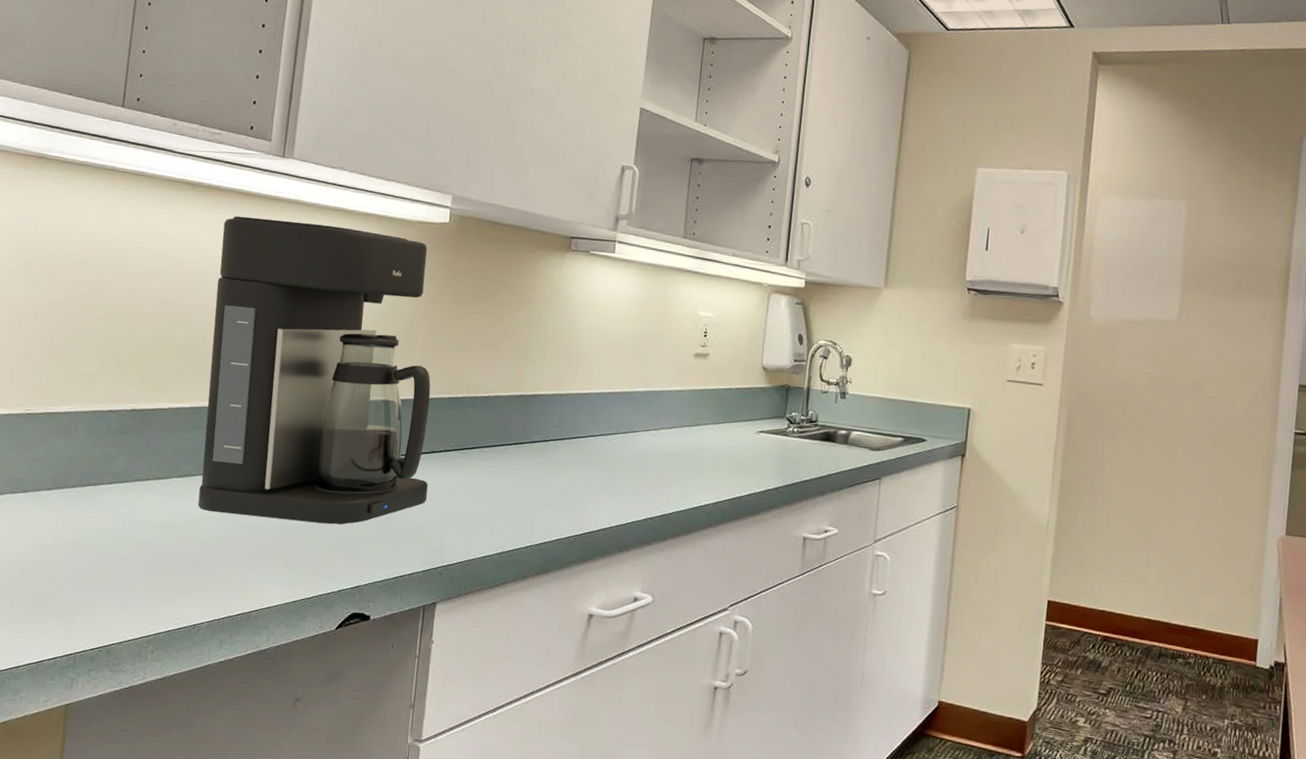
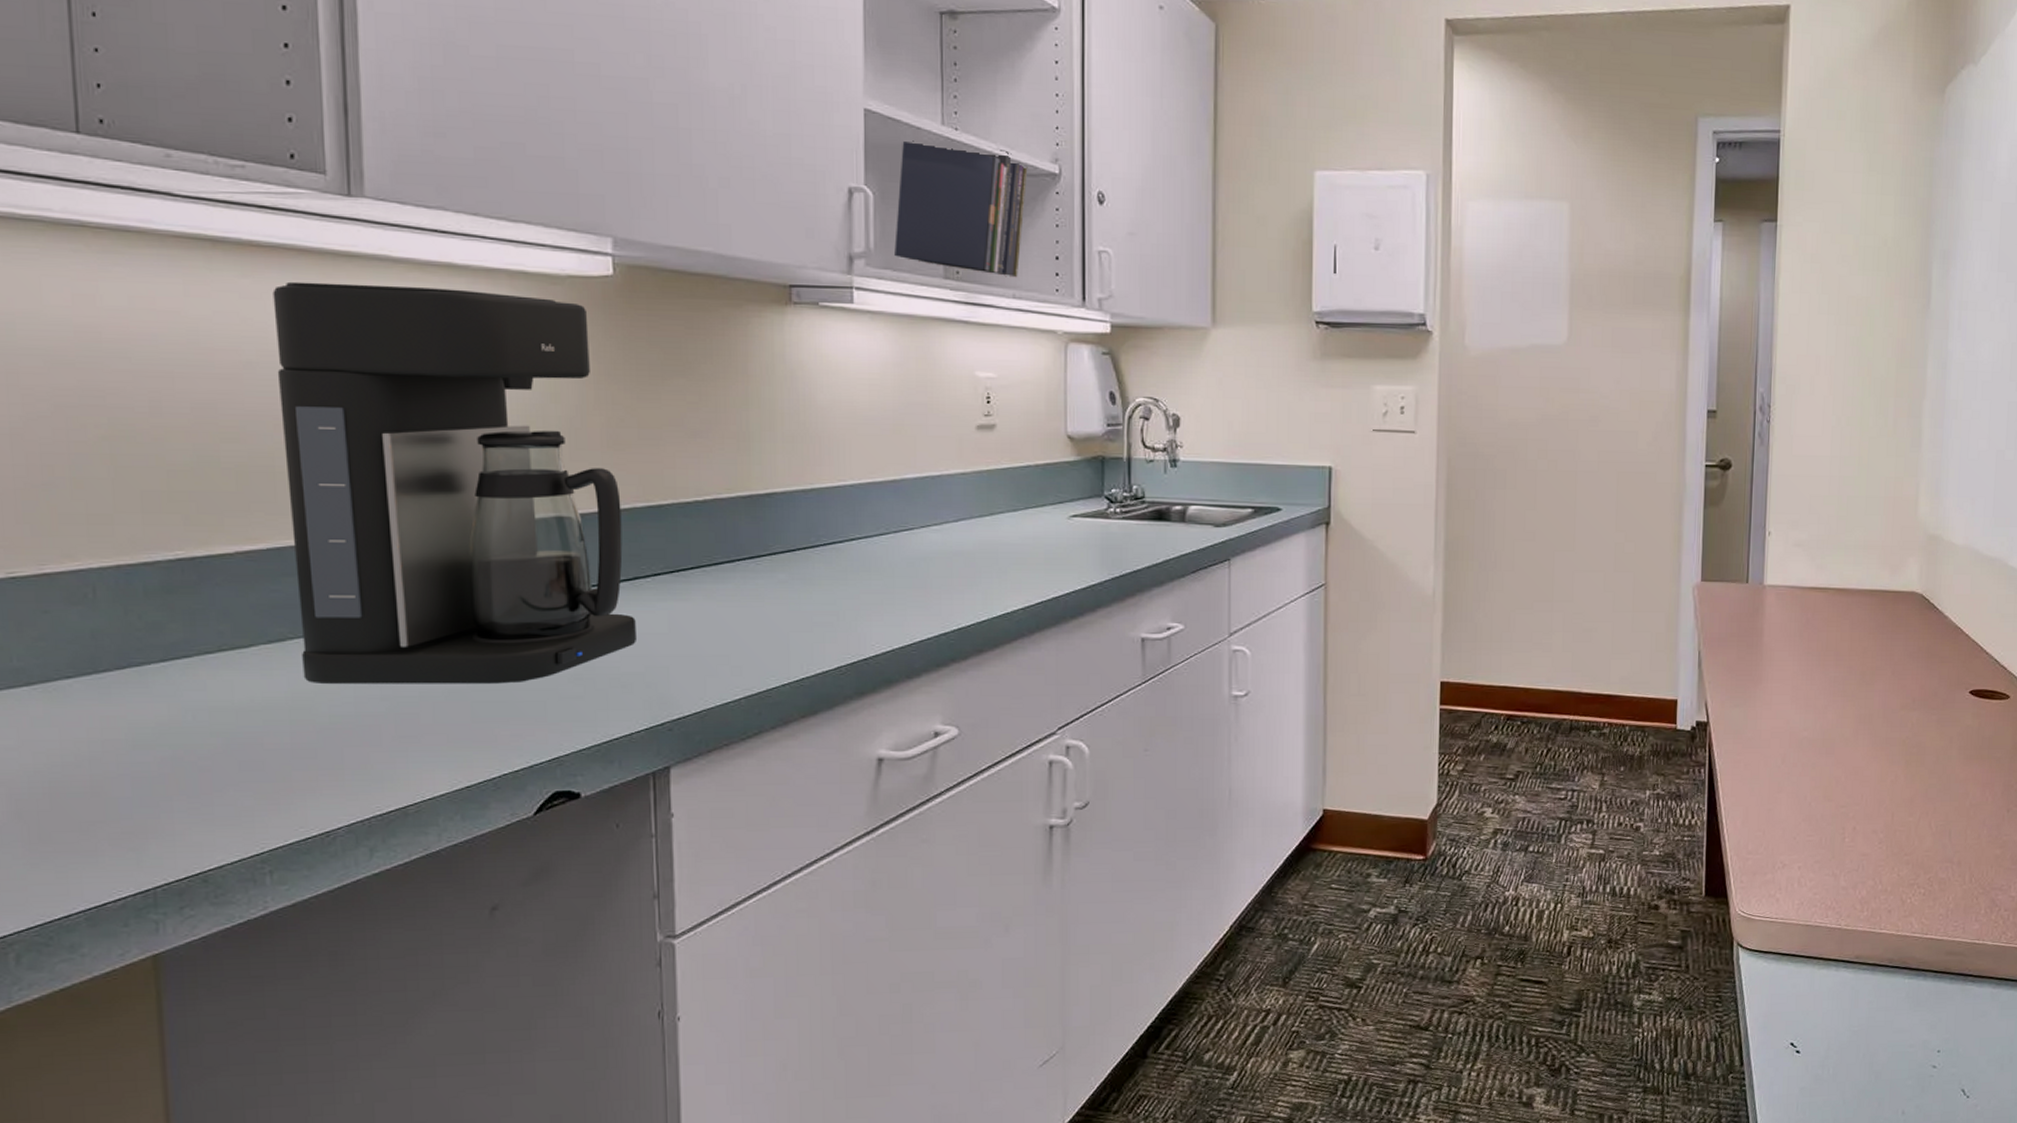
books: none [649,133,755,240] -> present [894,140,1028,278]

